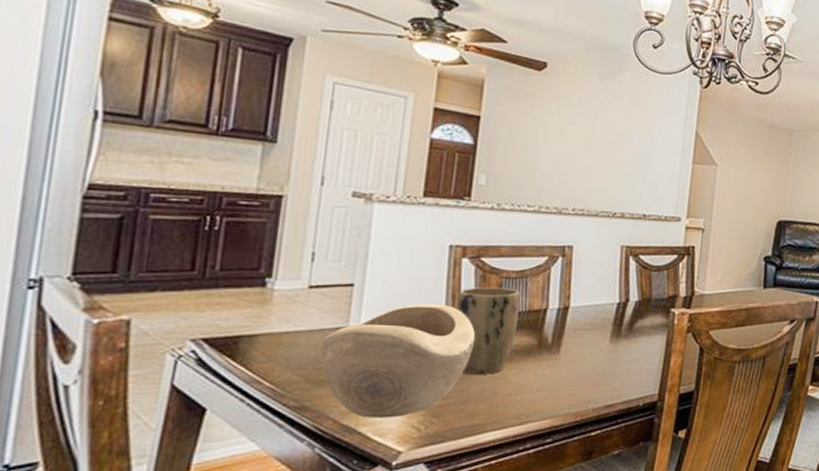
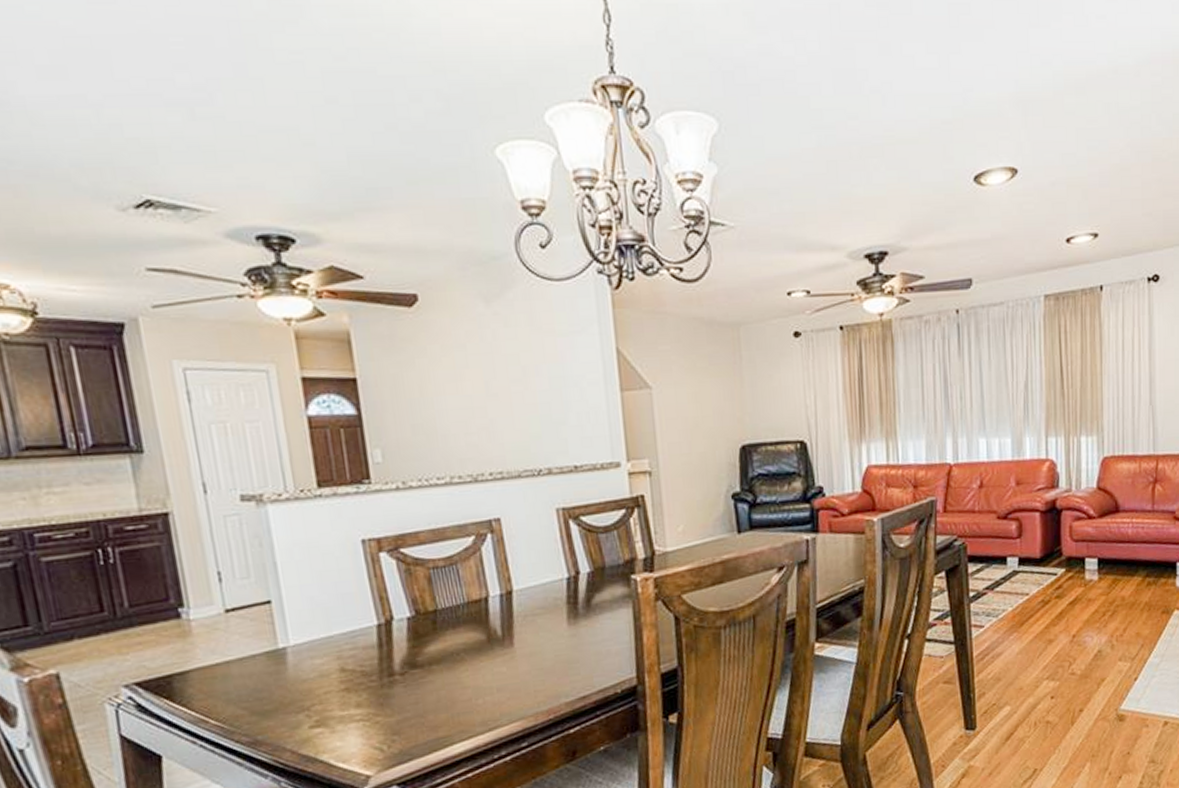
decorative bowl: present [321,303,476,418] -> none [256,609,418,745]
plant pot: present [457,287,521,376] -> none [385,579,461,684]

